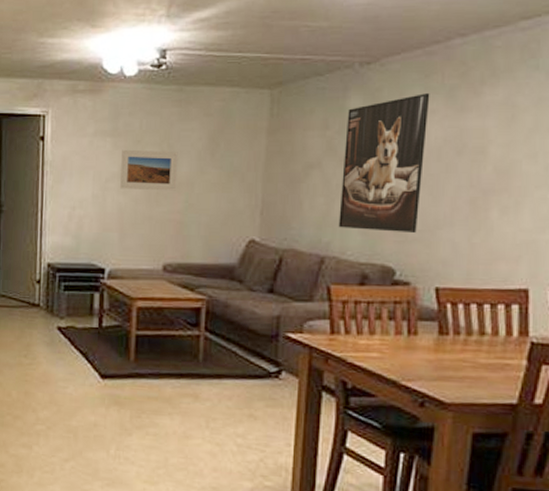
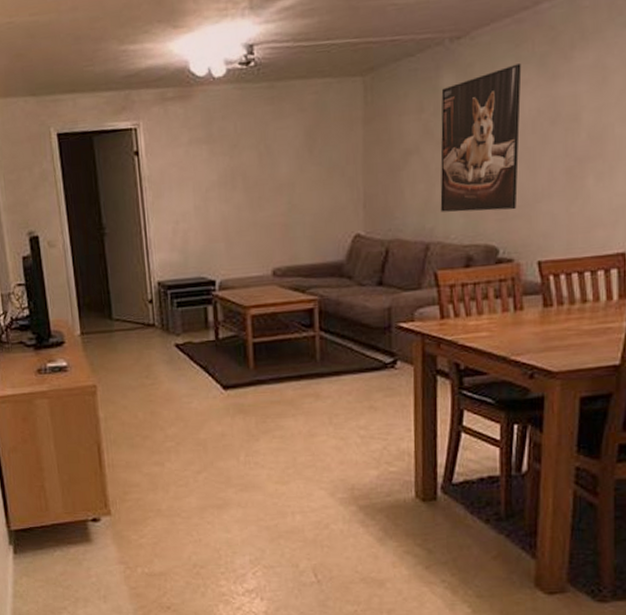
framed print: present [120,149,178,191] -> none [219,152,278,198]

